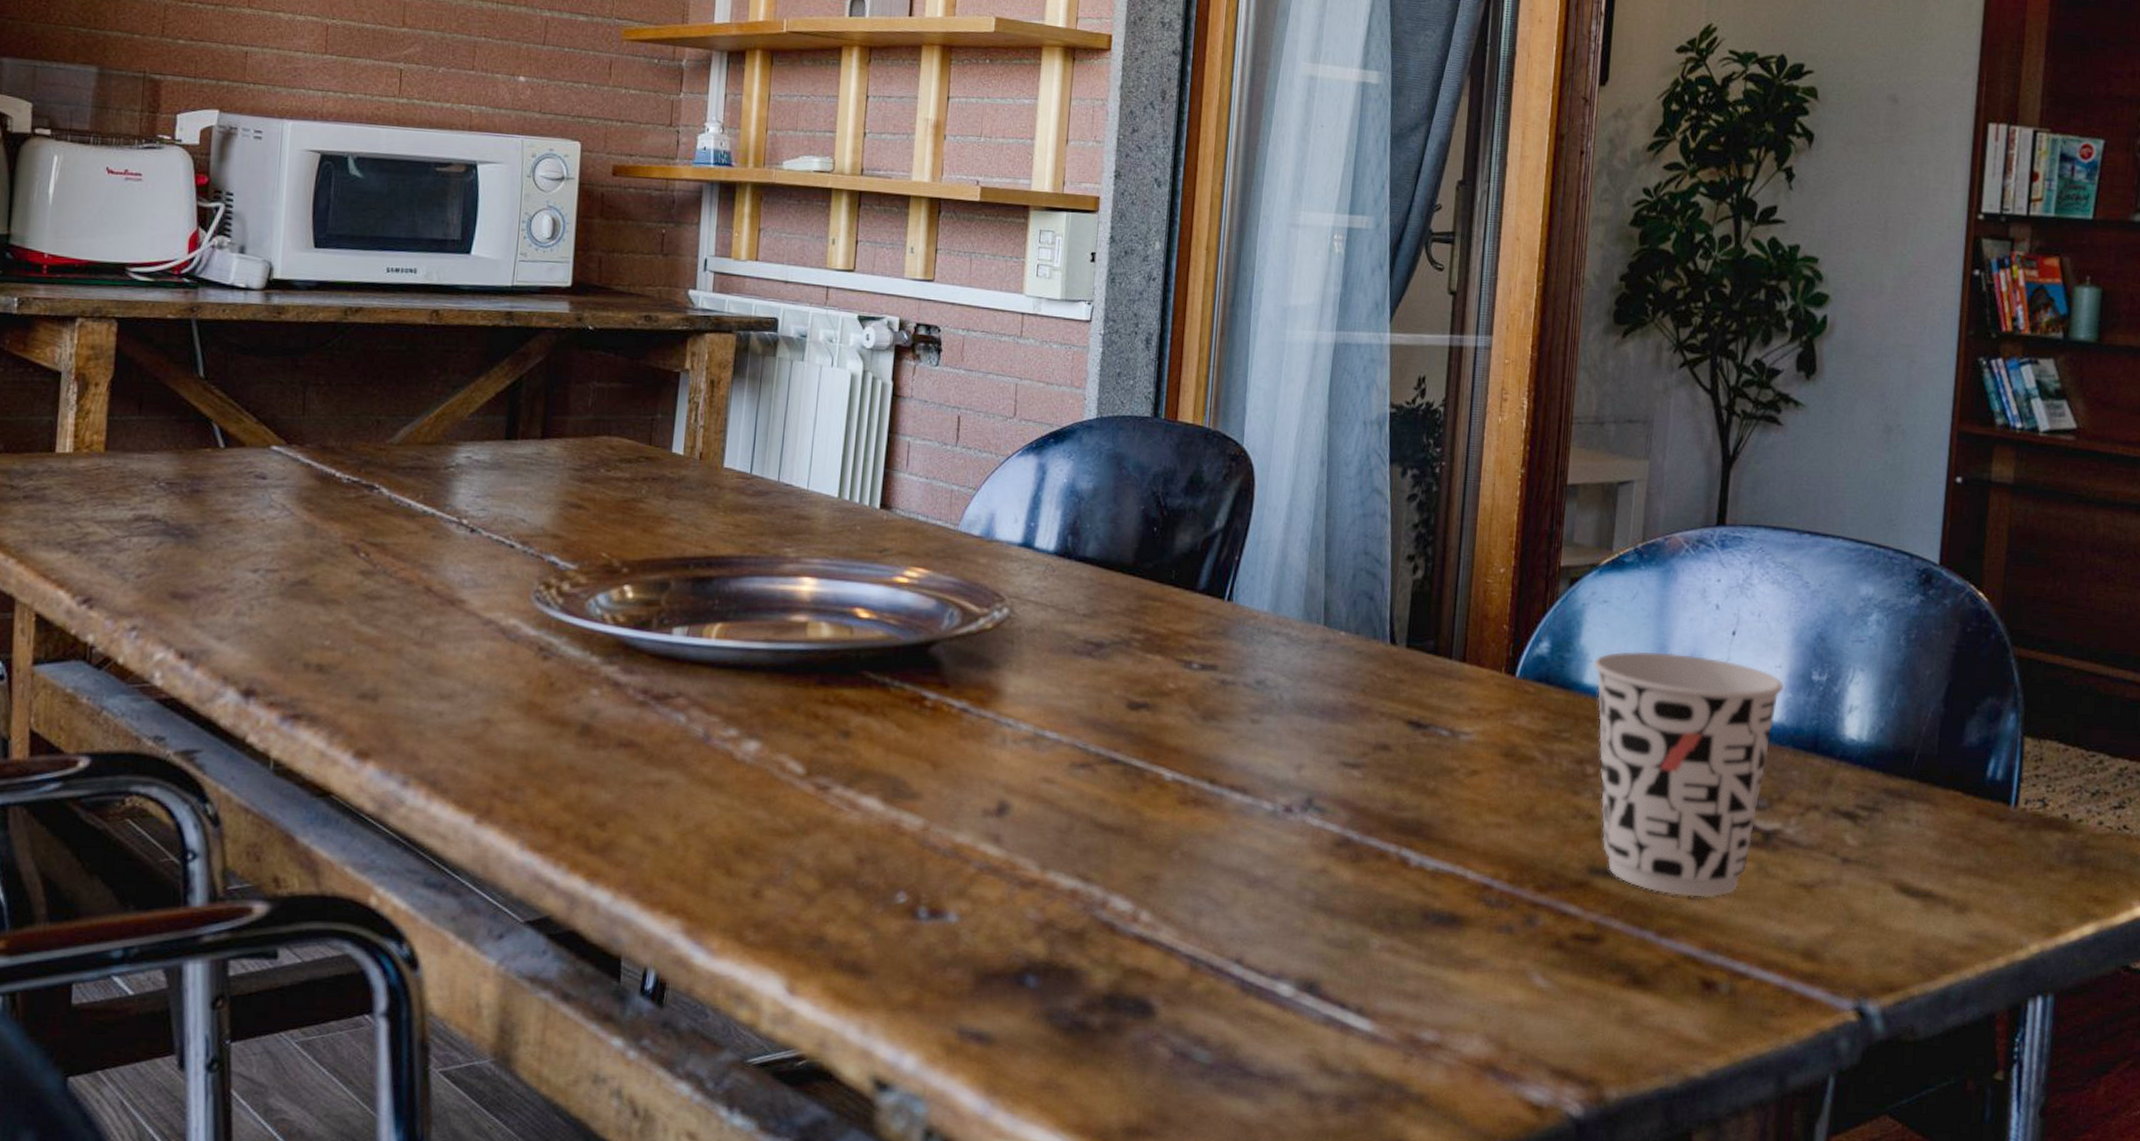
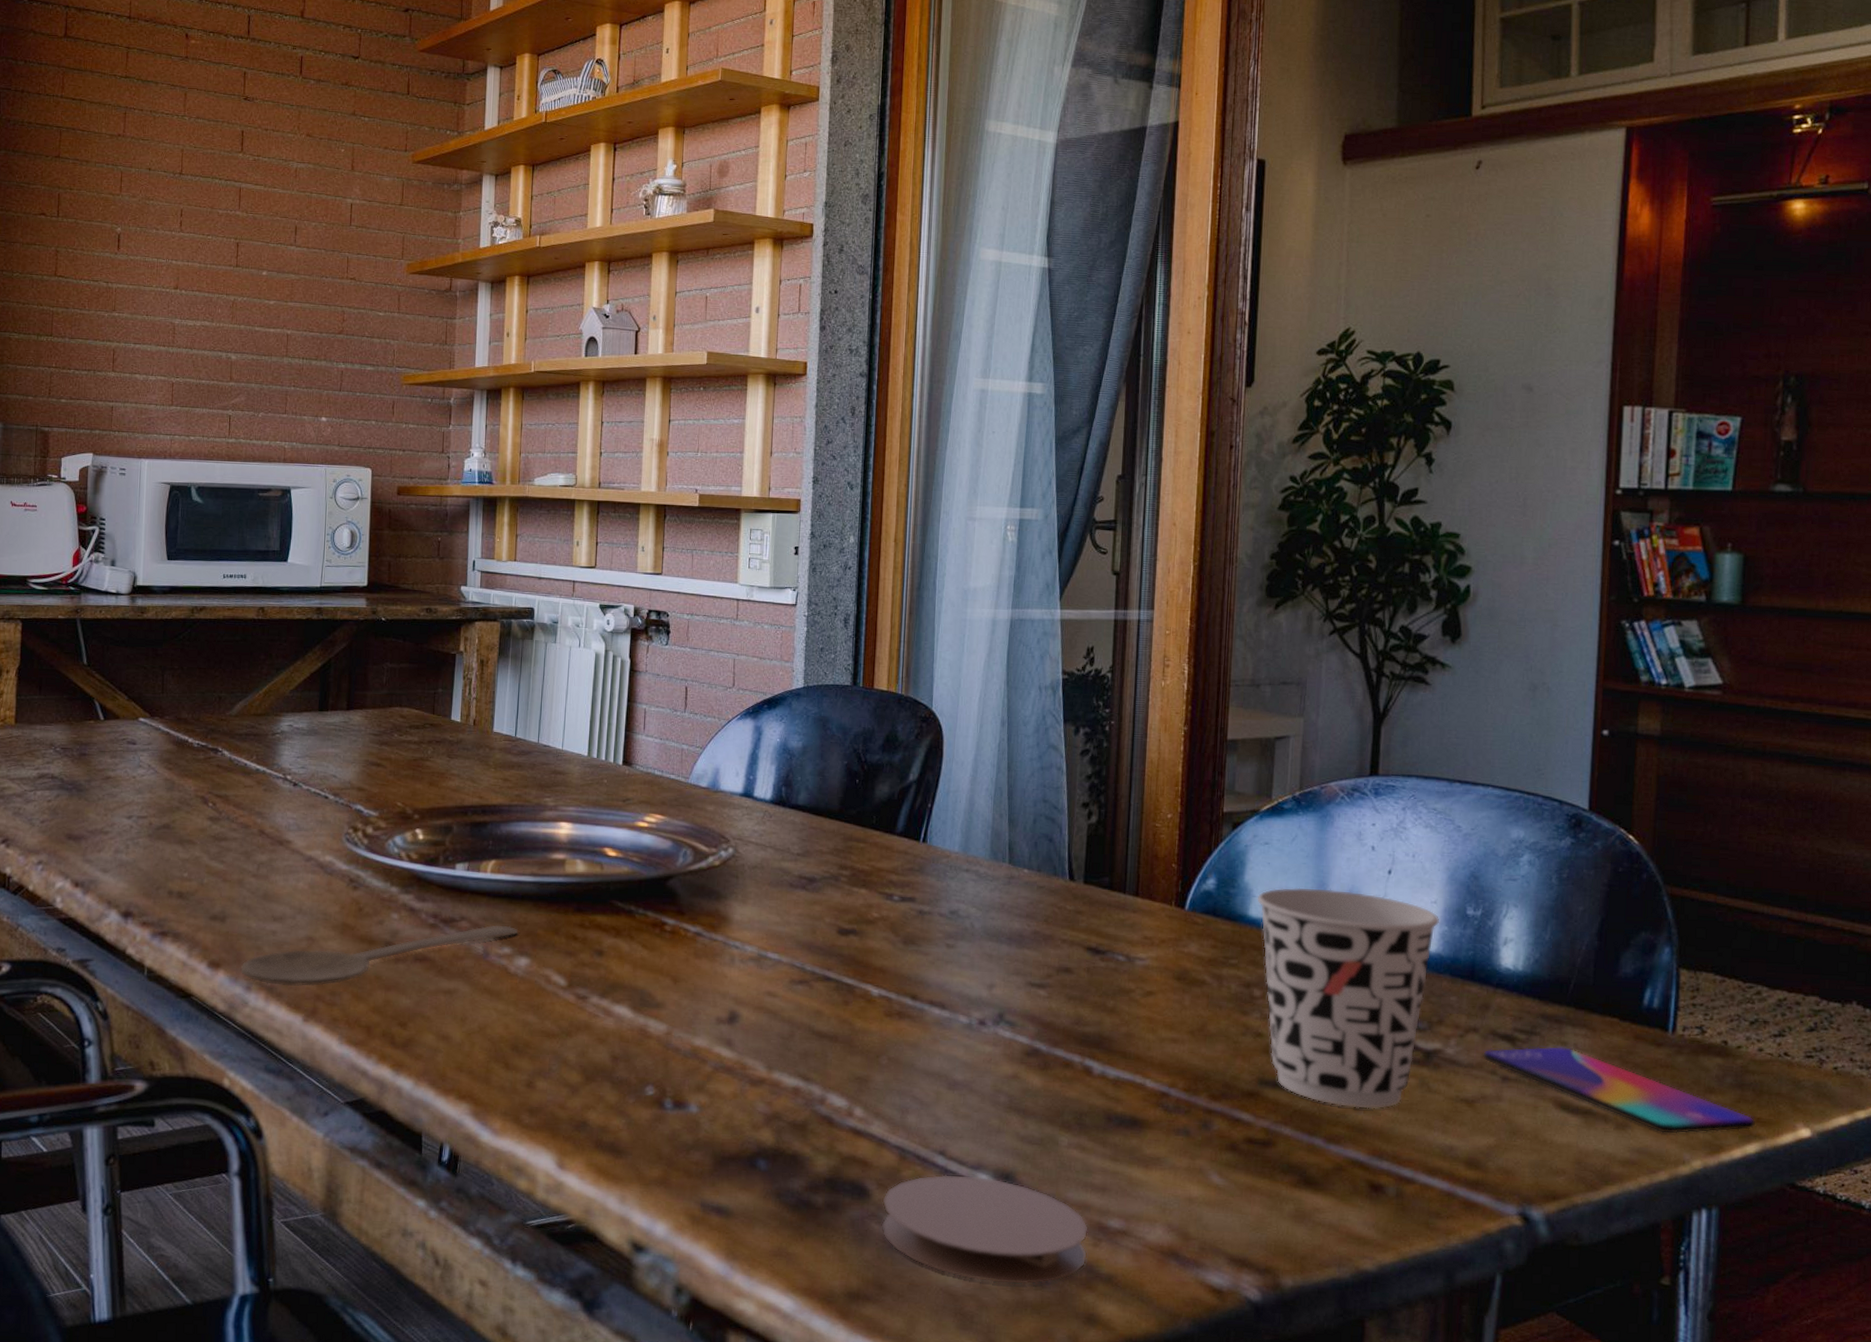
wooden spoon: none [396,701,748,781] -> present [240,925,519,987]
coaster: none [1166,985,1399,1110] -> present [881,1174,1088,1285]
smartphone: none [1823,824,2093,916] -> present [1483,1046,1755,1134]

